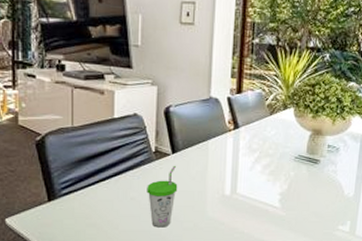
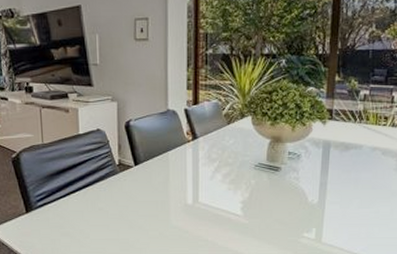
cup: present [147,165,178,228] -> none [113,176,142,236]

